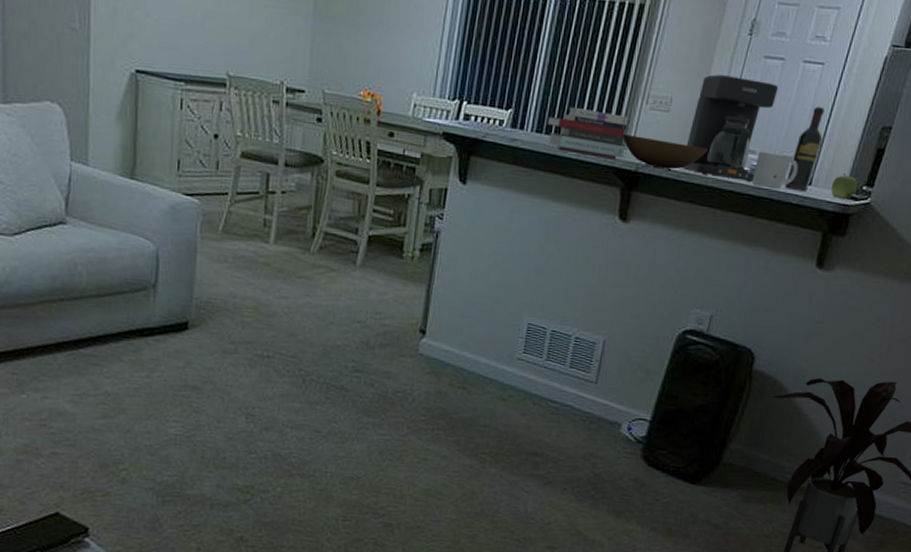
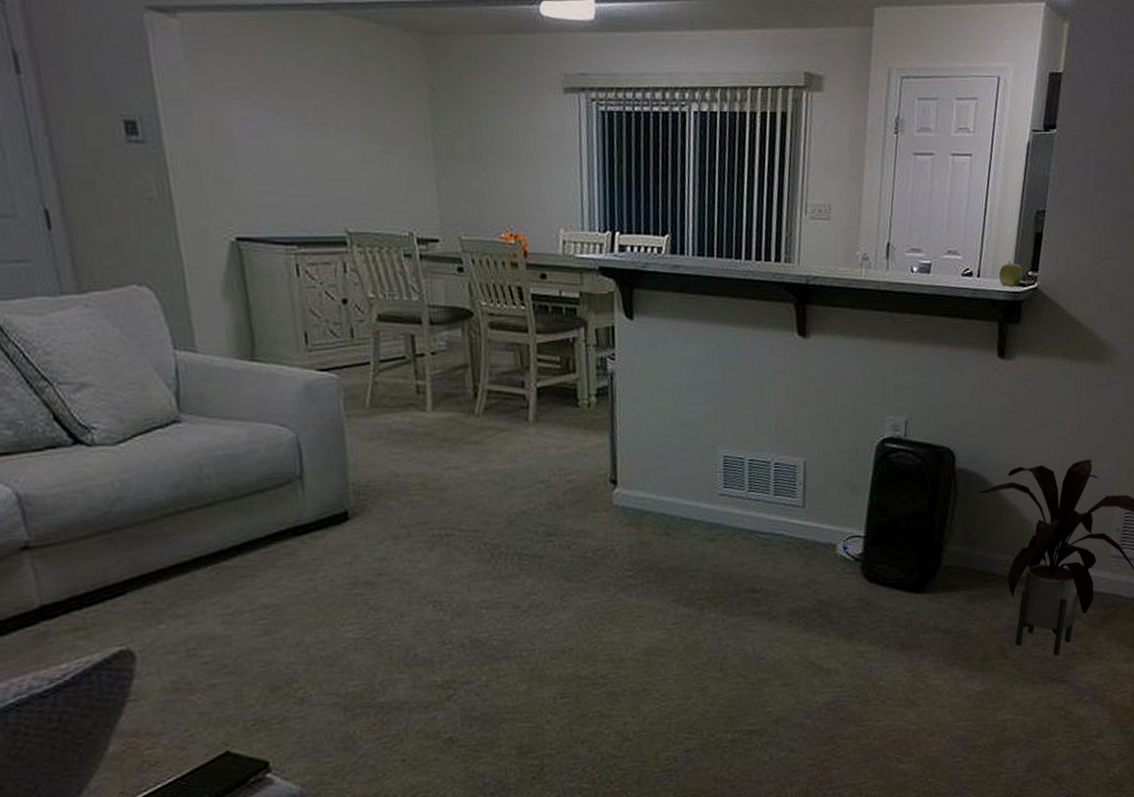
books: present [547,107,628,161] -> none [707,226,793,276]
bowl: present [623,133,709,170] -> none [788,246,875,278]
coffee maker: present [682,74,779,183] -> none [852,175,933,282]
mug: present [751,151,798,190] -> none [922,249,964,285]
wine bottle: present [784,107,826,192] -> none [954,198,983,285]

